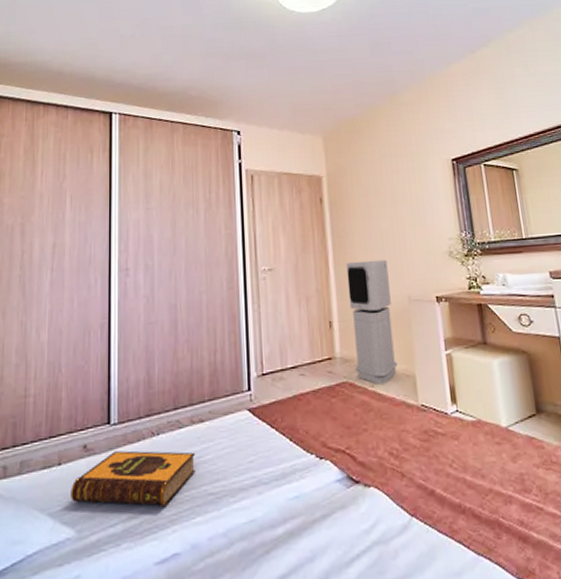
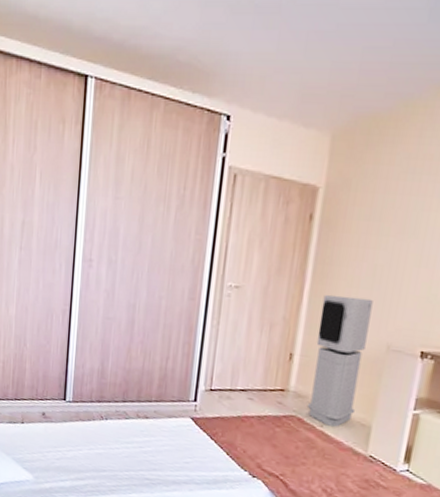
hardback book: present [71,450,195,506] -> none [30,424,137,478]

